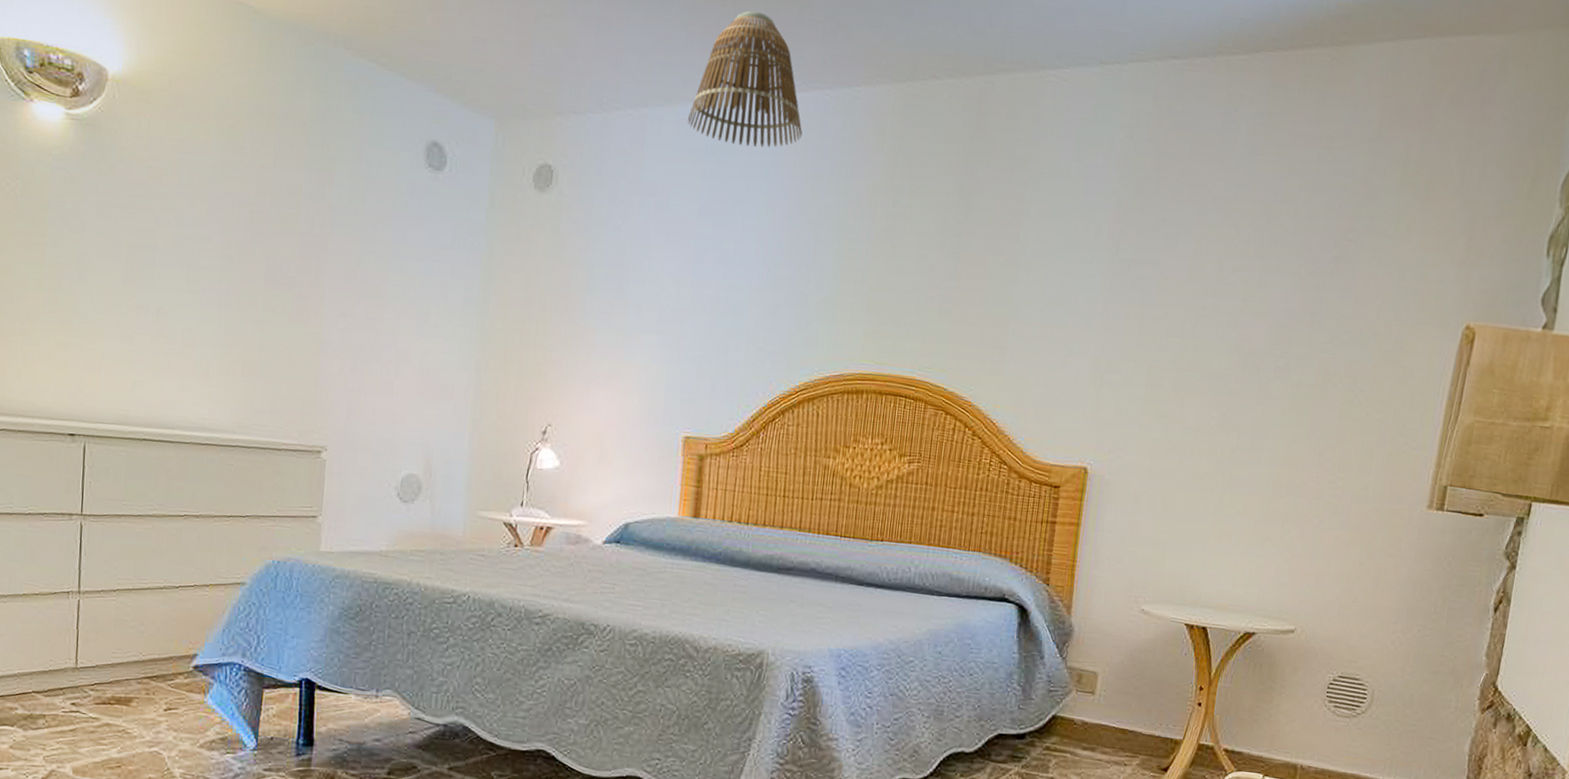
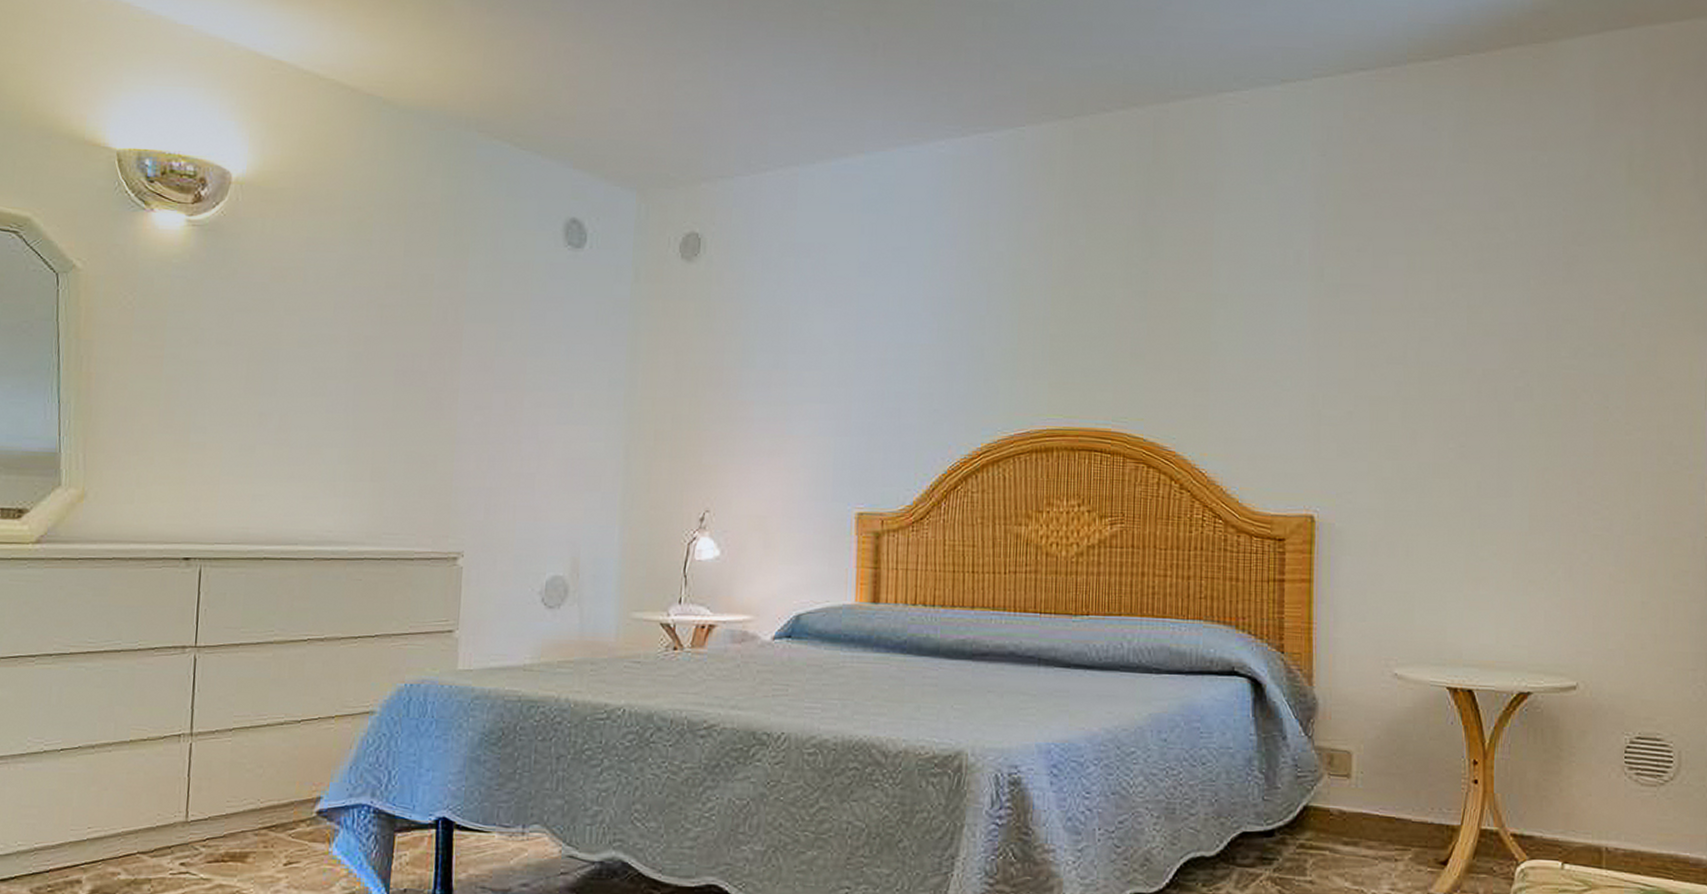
lamp shade: present [687,10,803,148] -> none [841,59,966,198]

